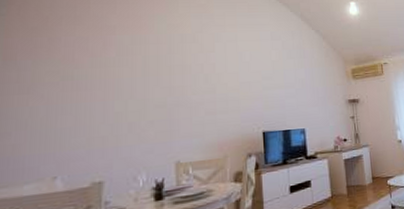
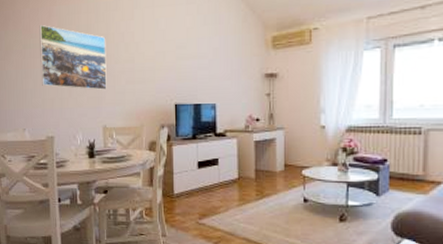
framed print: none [87,54,181,124] -> present [39,24,107,91]

